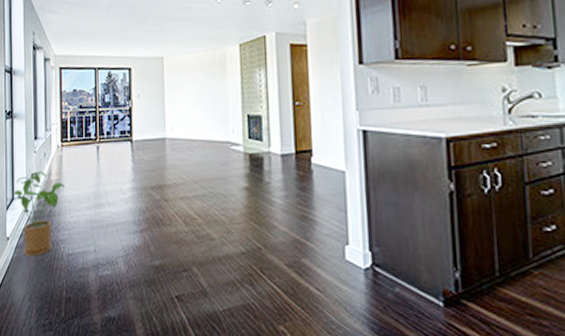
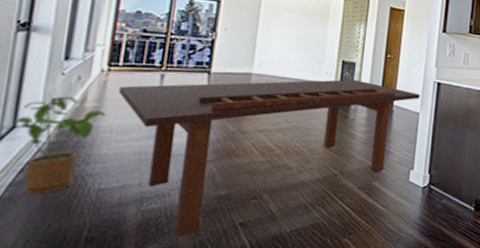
dining table: none [71,135,343,305] -> present [119,79,421,237]

